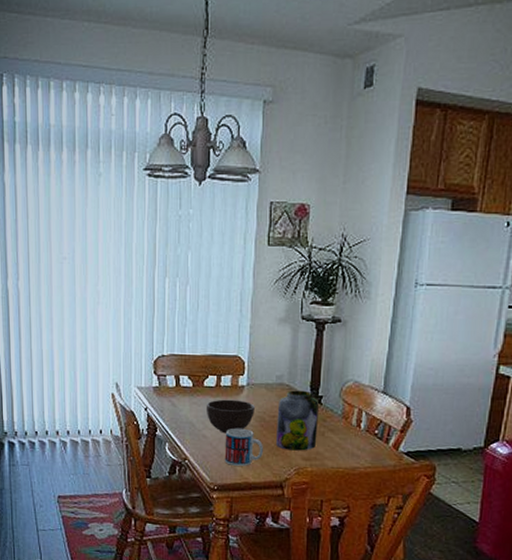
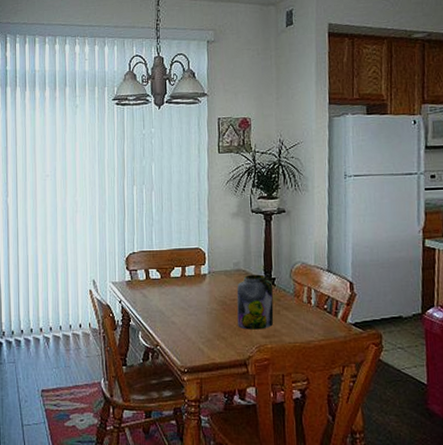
bowl: present [205,399,255,434] -> none [173,287,217,319]
mug: present [224,427,263,466] -> none [192,312,227,348]

